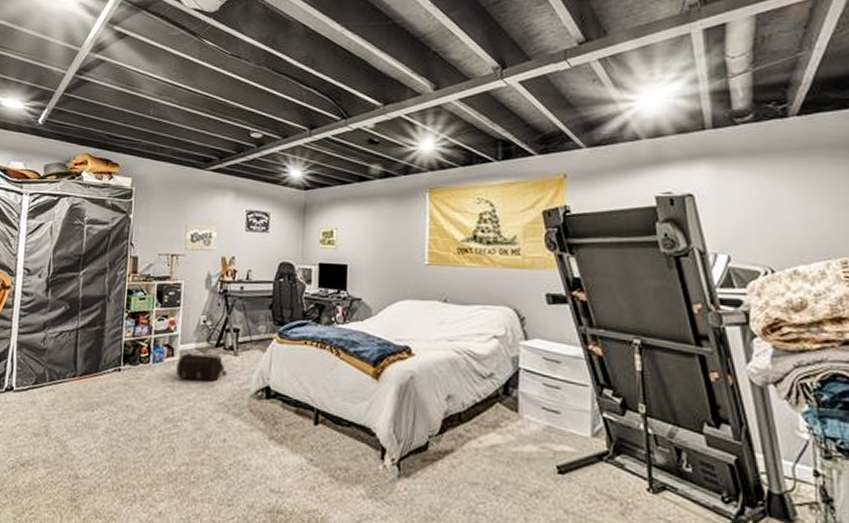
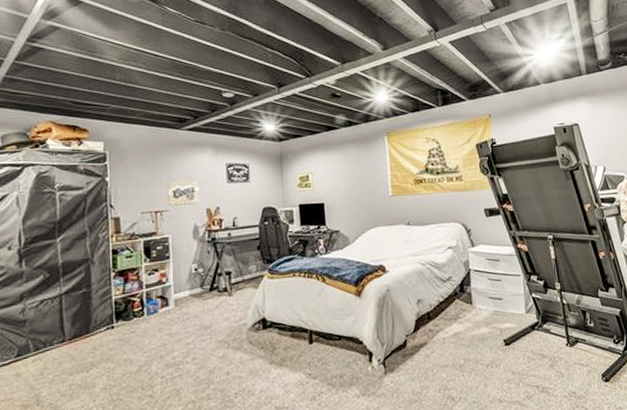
duffel bag: present [175,351,227,382] -> none [171,296,223,326]

